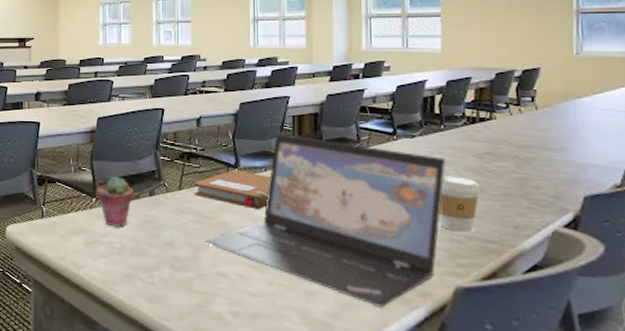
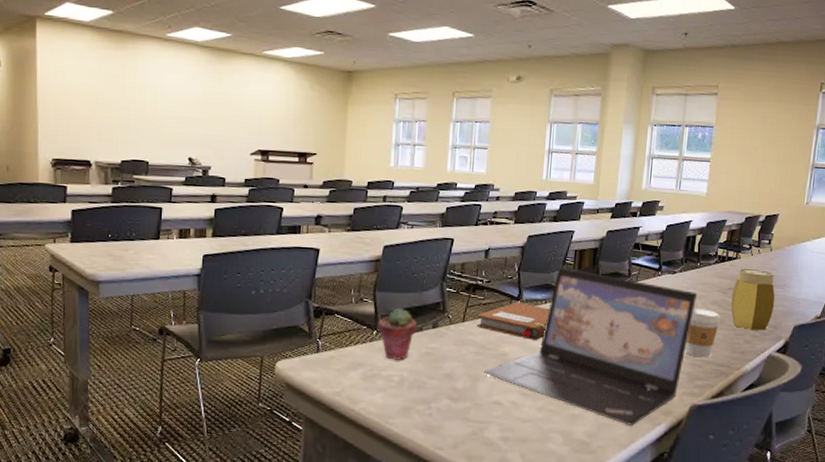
jar: none [491,130,552,202] -> present [731,269,775,331]

